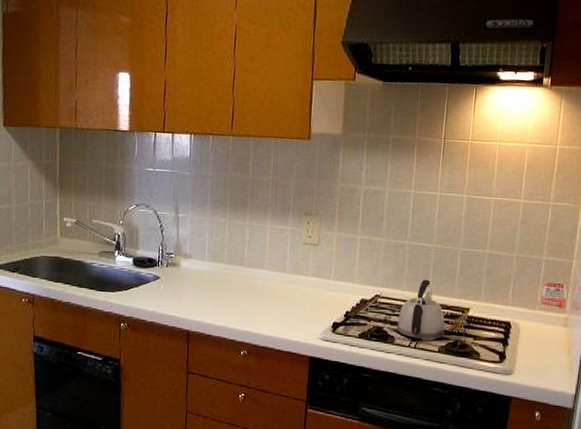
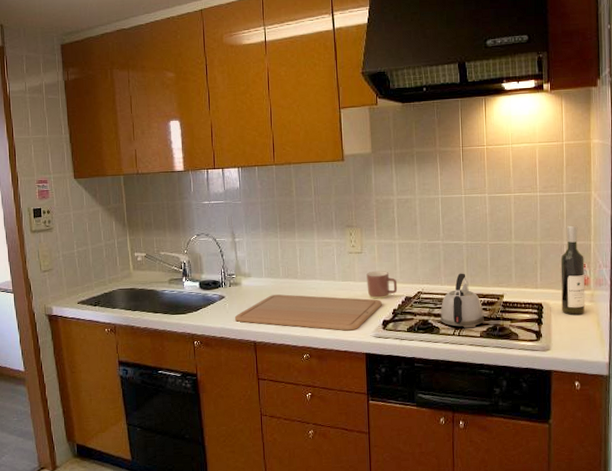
chopping board: none [168,281,334,330] -> present [234,294,382,331]
mug: none [319,266,354,298] -> present [366,270,398,299]
bottle: none [531,238,564,339] -> present [560,224,586,315]

